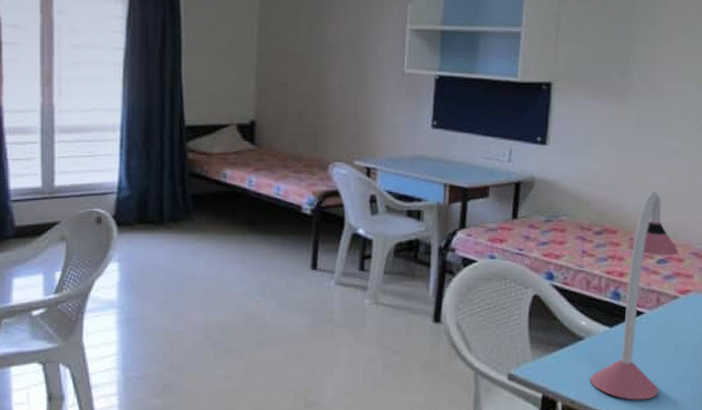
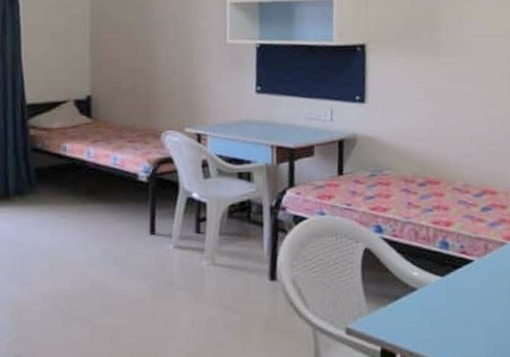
desk lamp: present [590,191,678,400] -> none [427,142,501,349]

